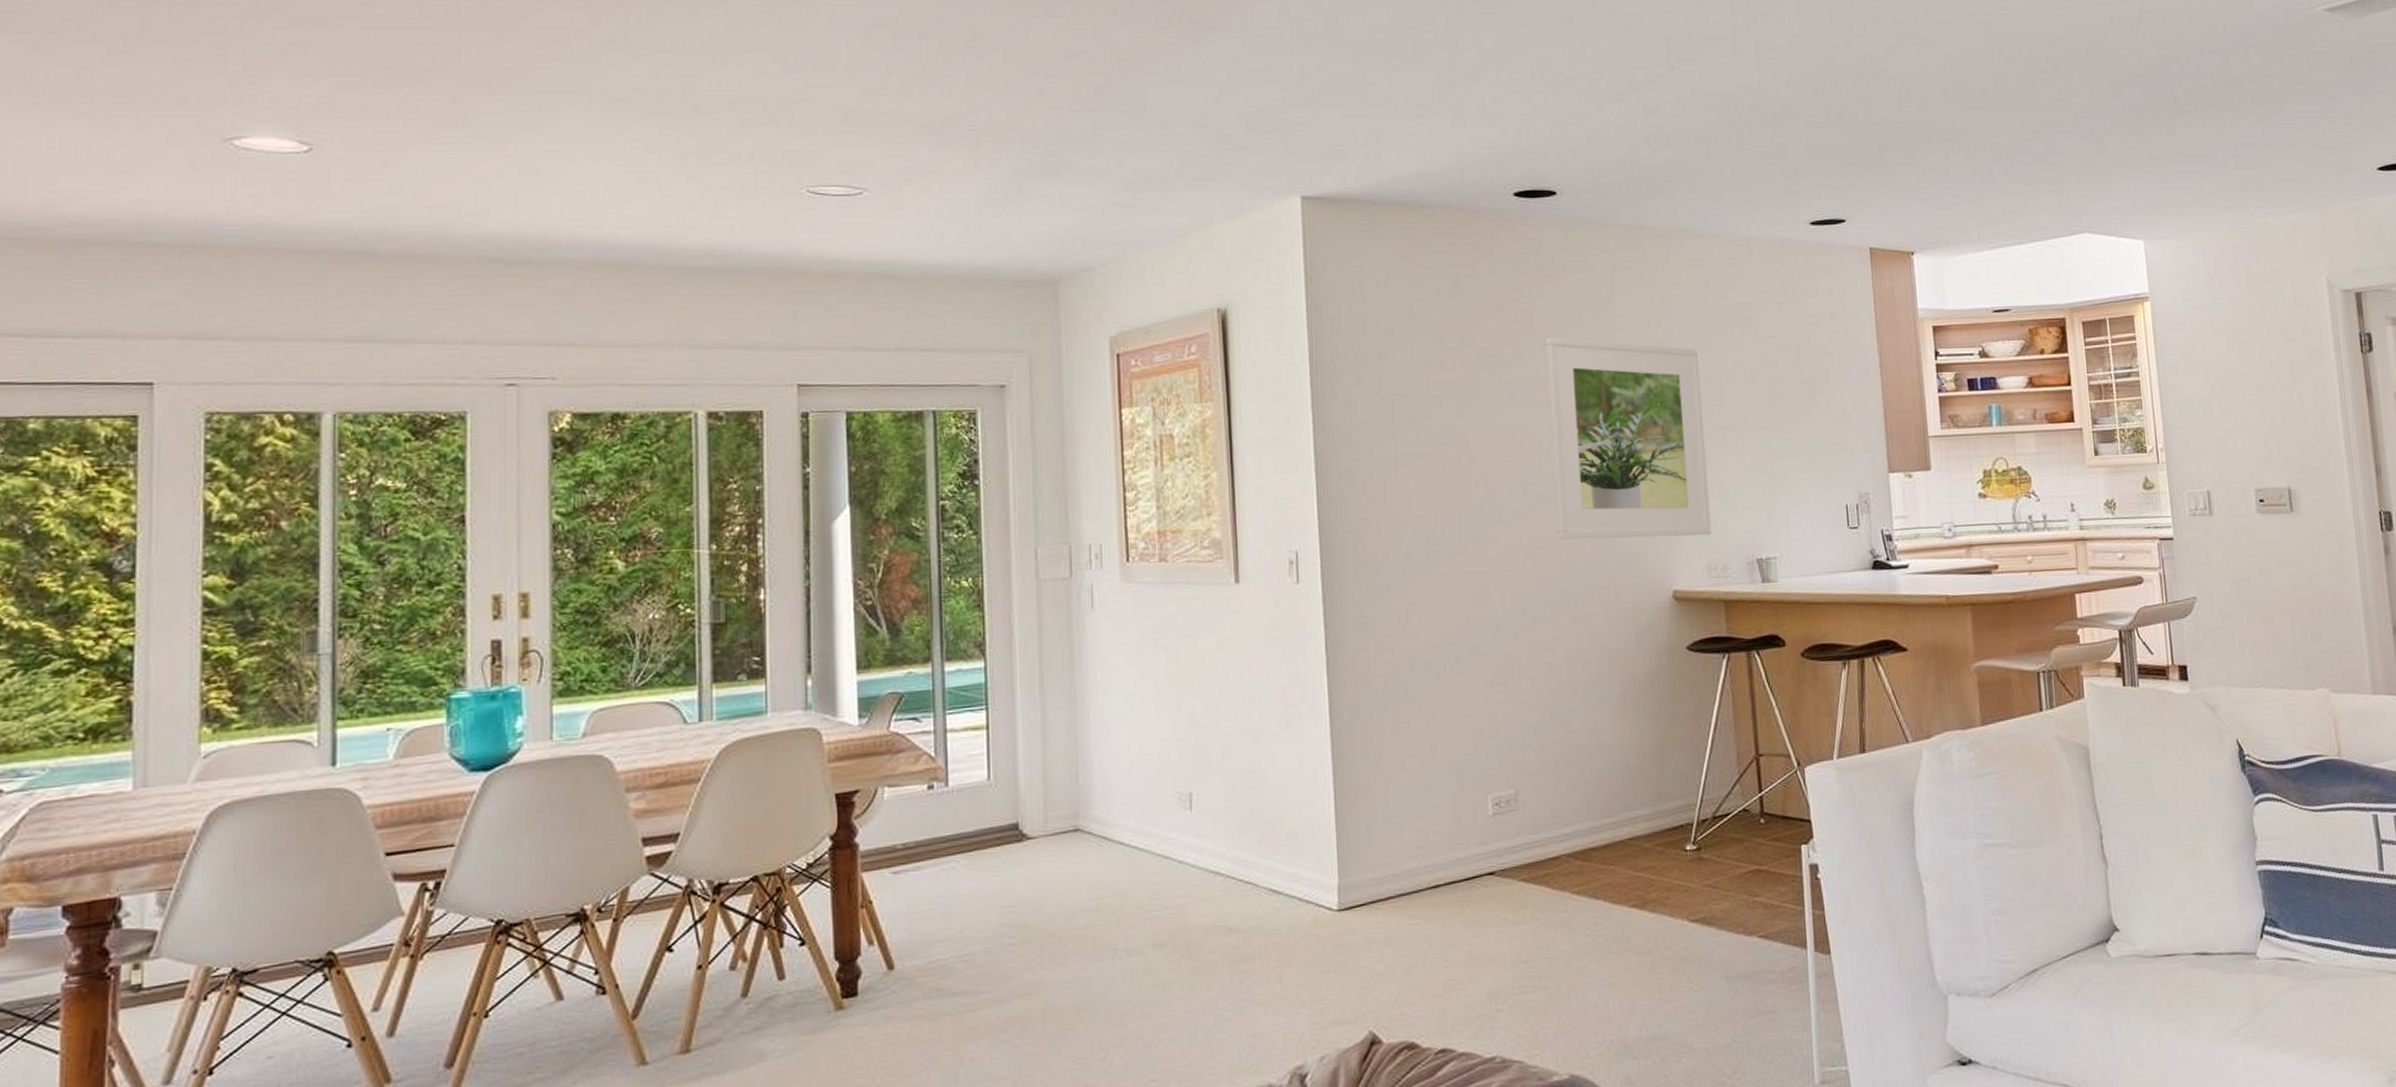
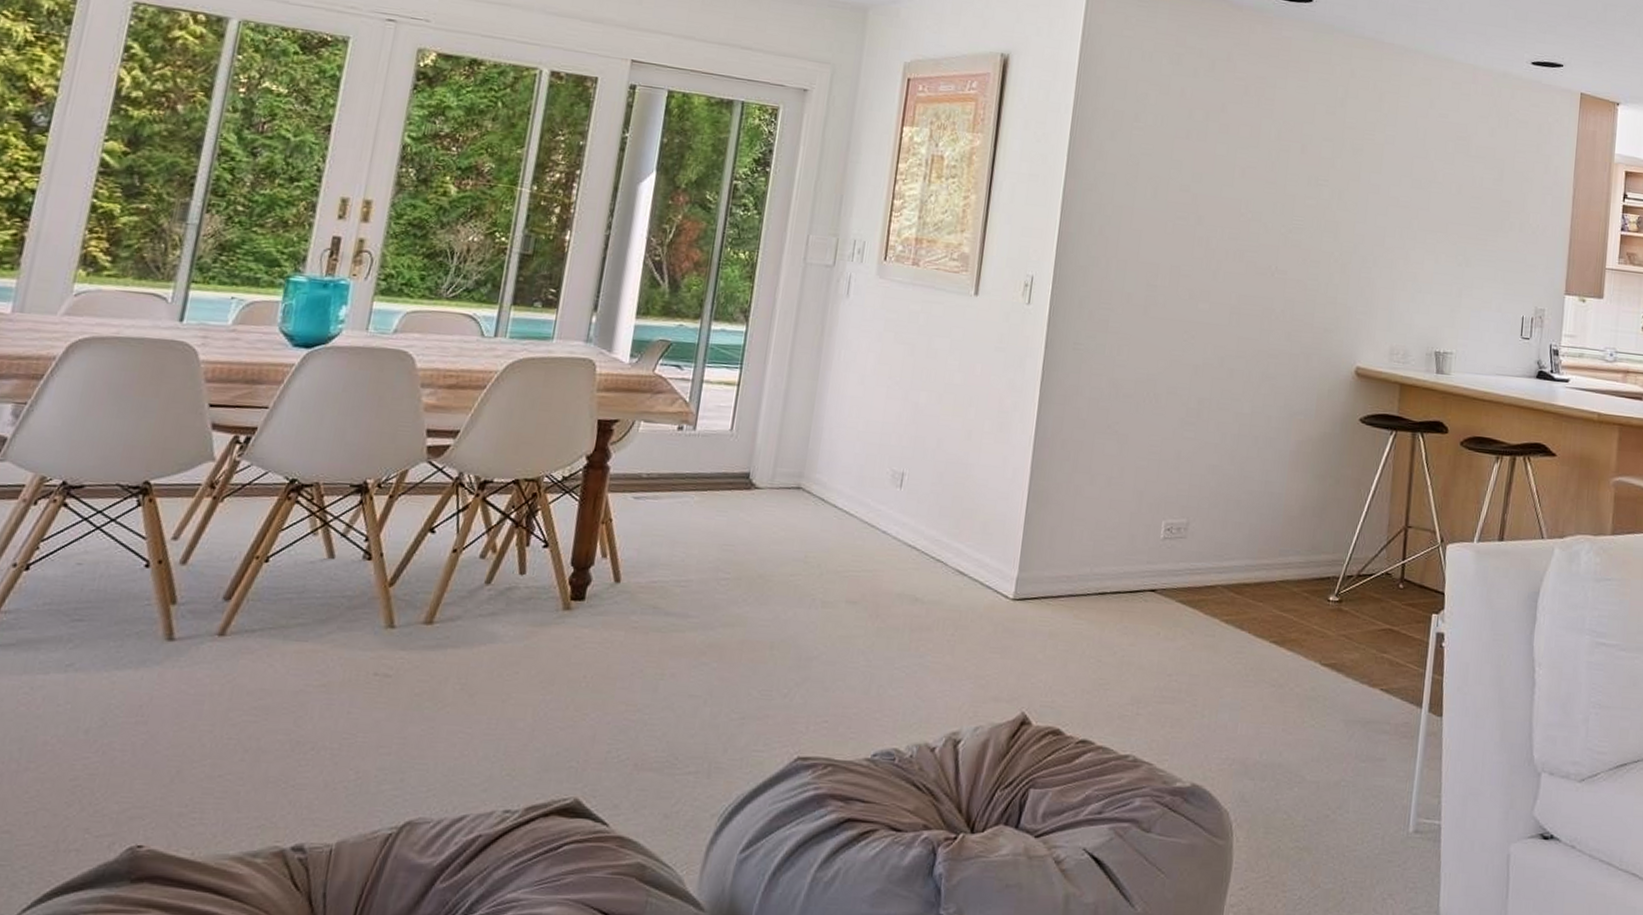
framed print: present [1545,338,1712,540] -> none [1263,126,1415,324]

